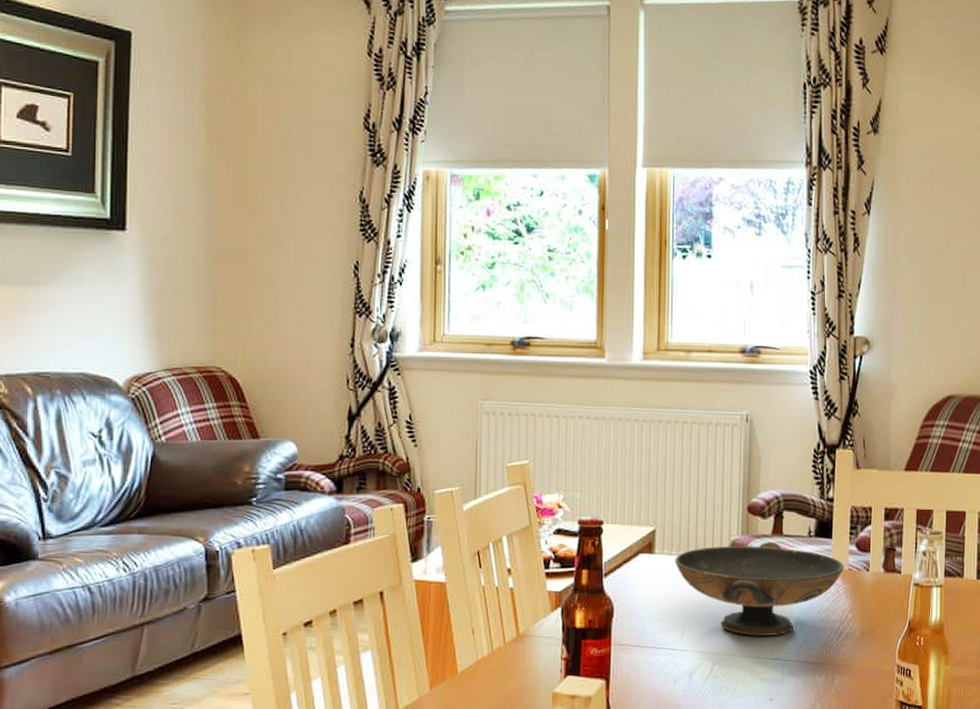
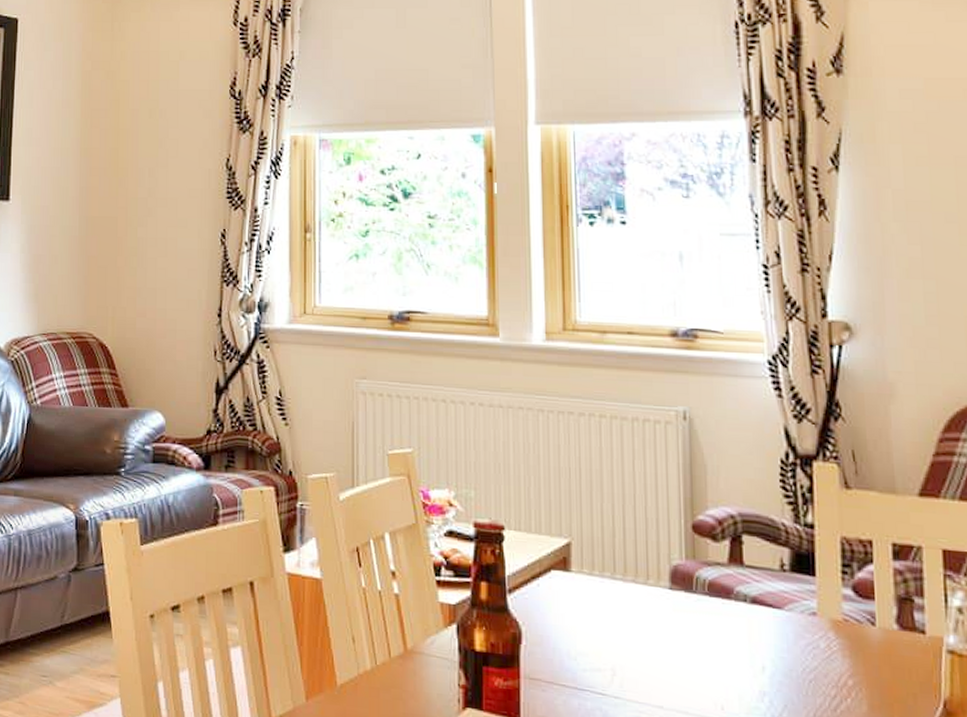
decorative bowl: present [674,542,844,636] -> none [597,570,837,695]

